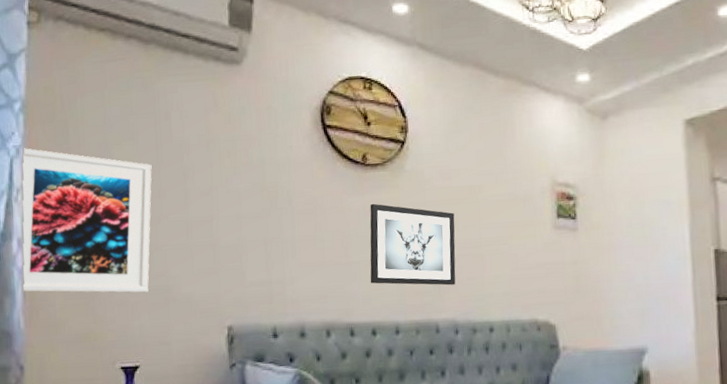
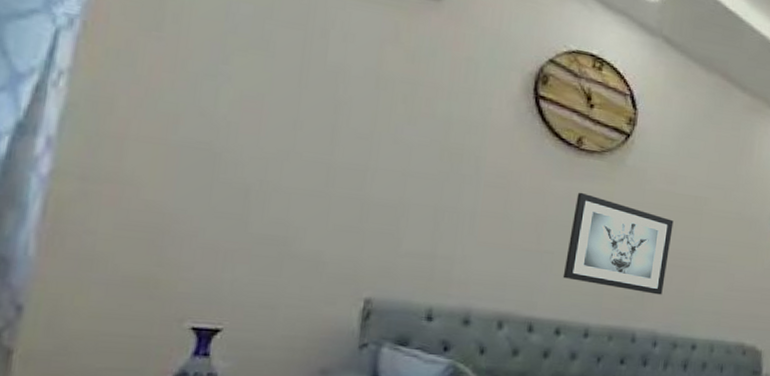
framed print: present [22,148,152,293] -> none [40,20,289,241]

